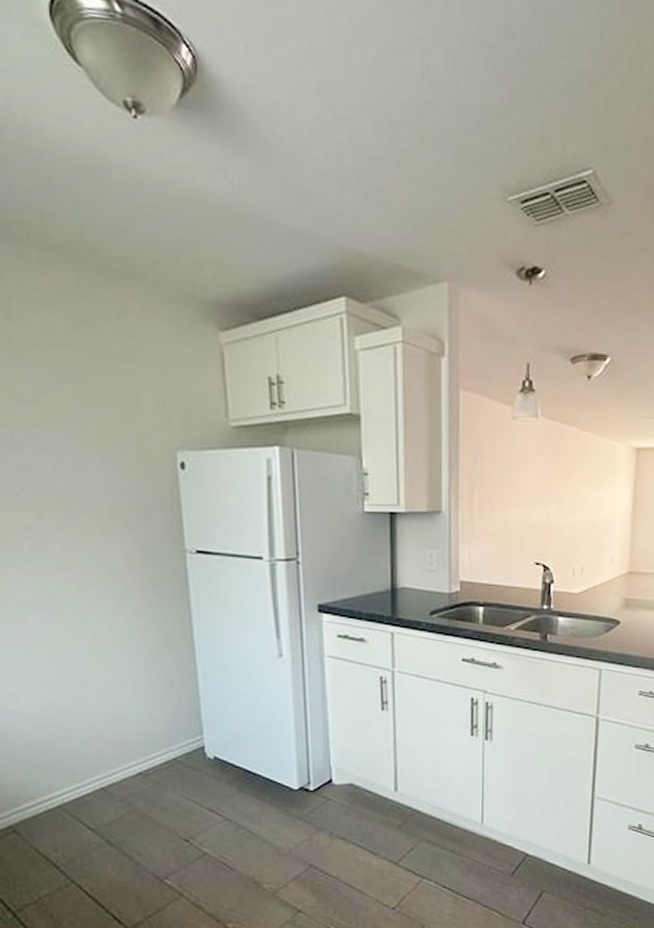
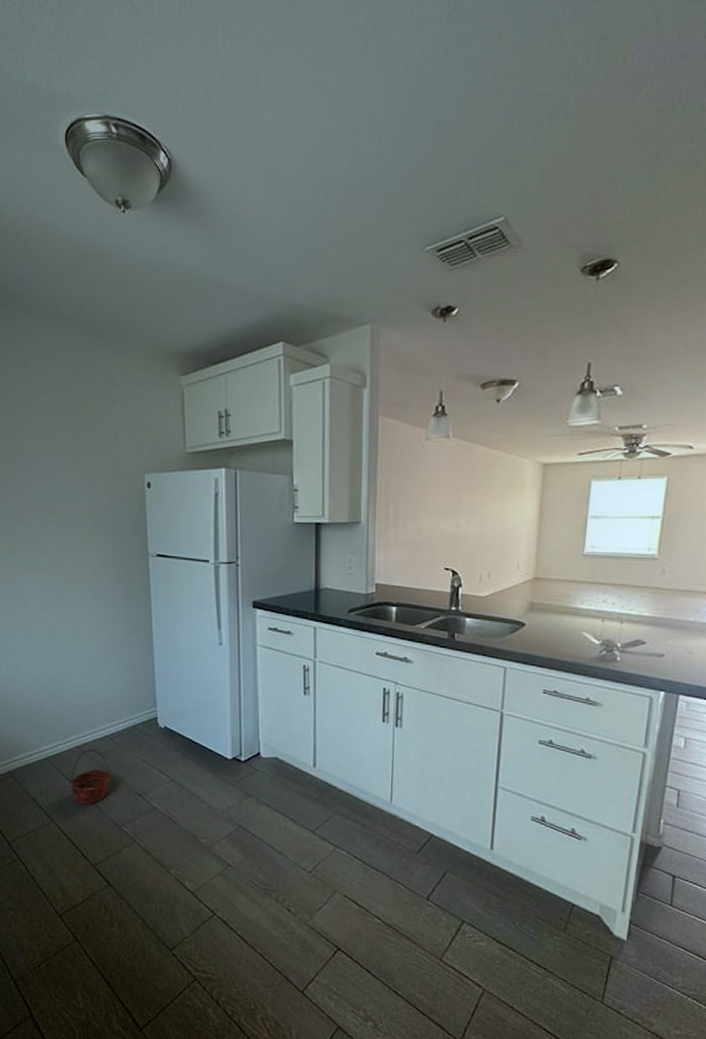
basket: none [93,790,147,858] -> present [70,749,111,805]

